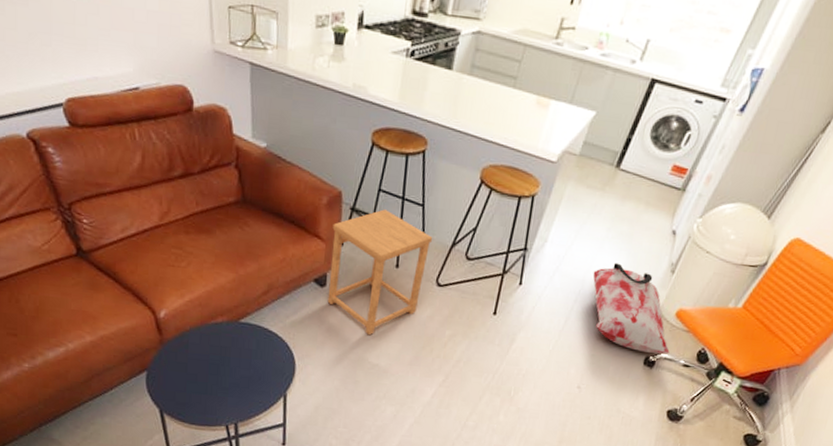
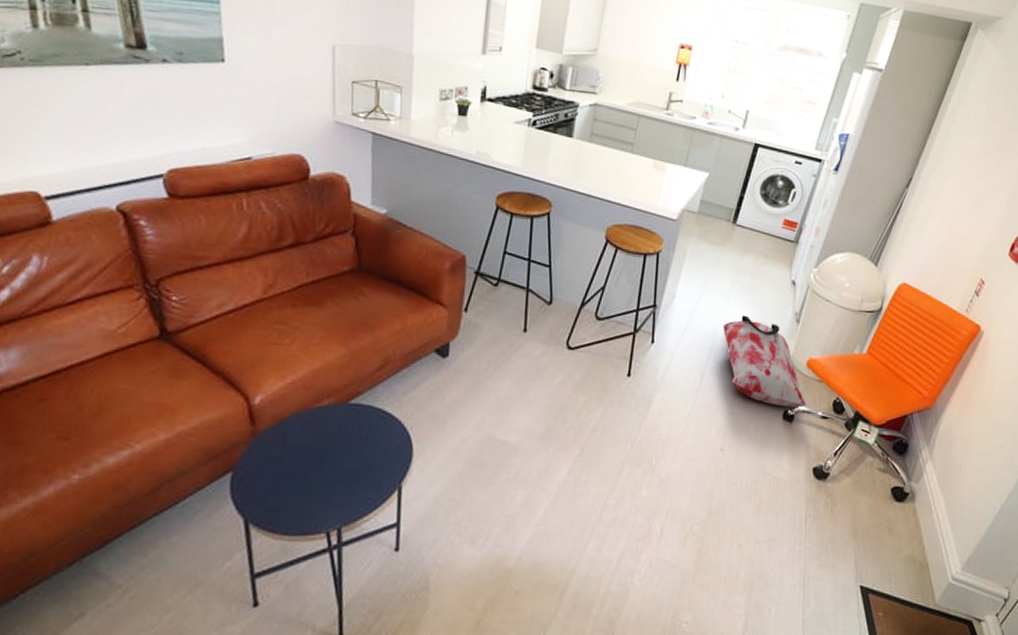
side table: present [327,209,433,336] -> none [450,272,561,409]

